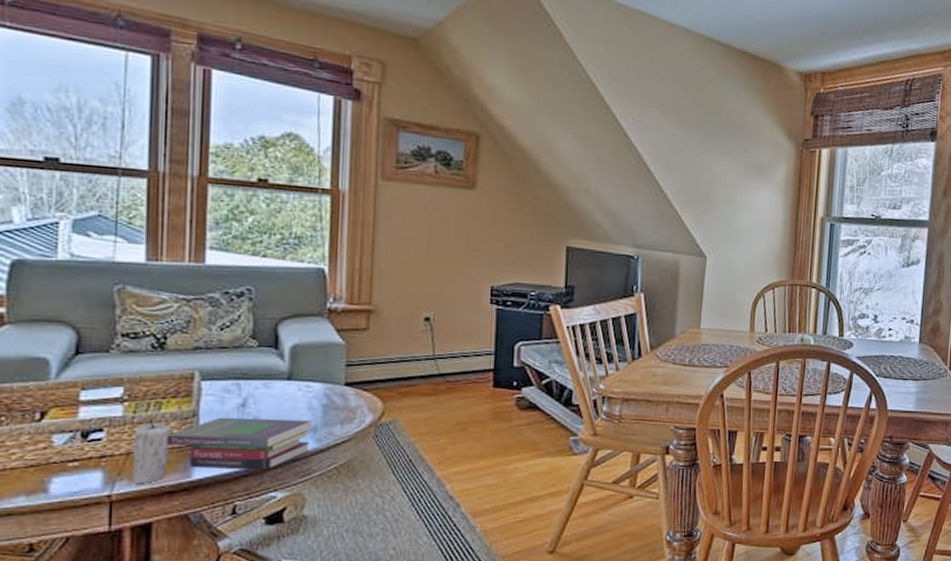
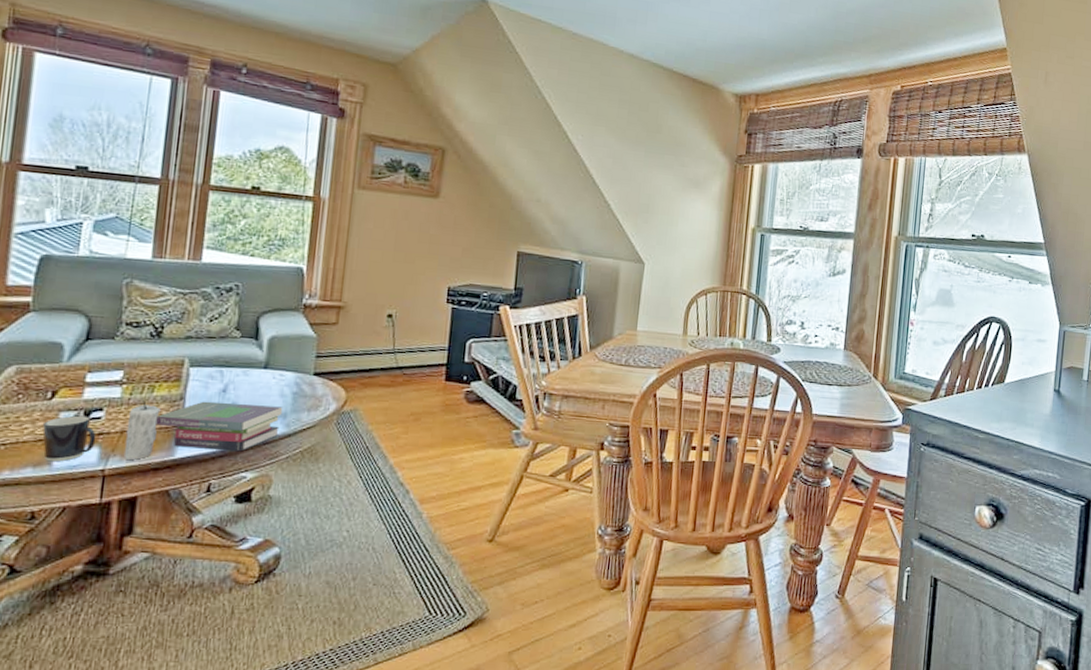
mug: none [34,437,98,489] -> present [42,415,97,462]

